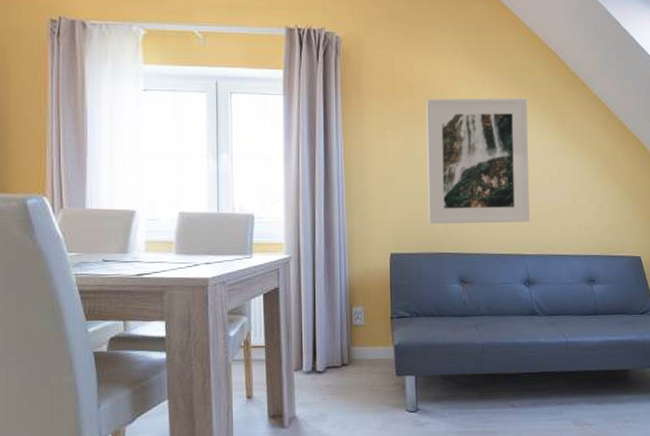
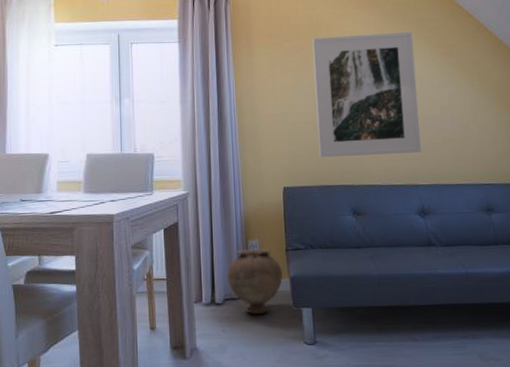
vase: none [330,316,387,383] -> present [227,248,283,315]

